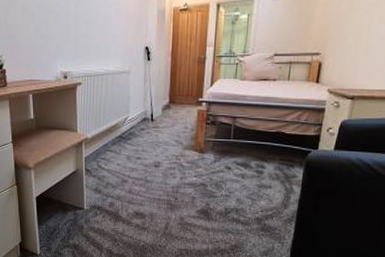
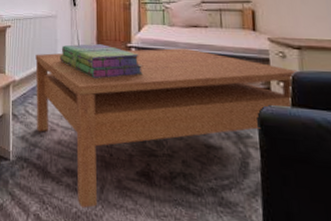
coffee table: none [108,101,346,242] -> present [35,48,298,209]
stack of books: none [132,100,212,133] -> present [60,44,144,78]

